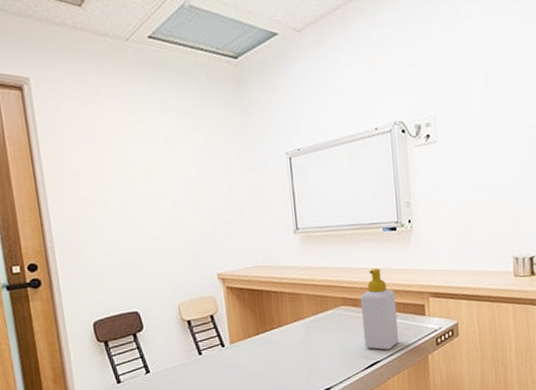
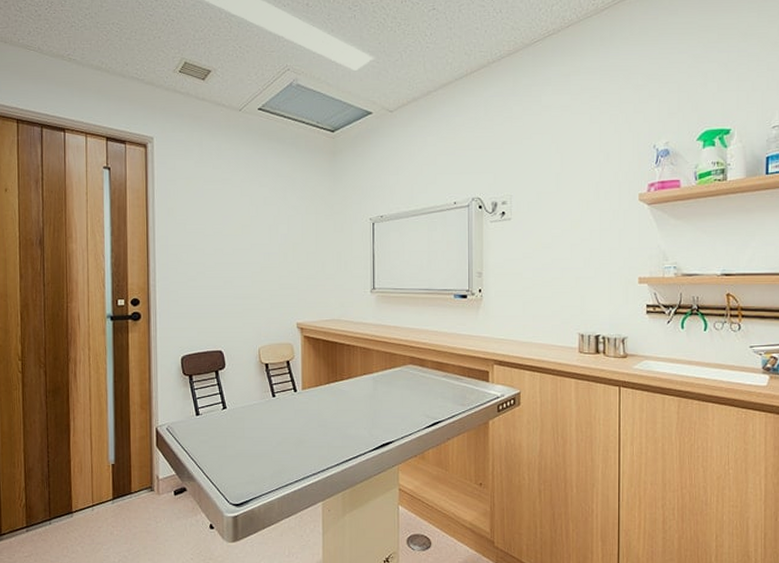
soap bottle: present [360,268,399,350] -> none [427,332,462,411]

